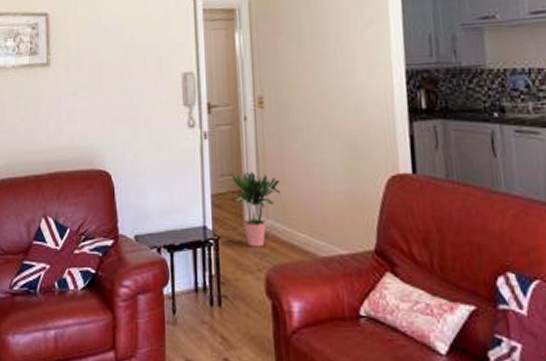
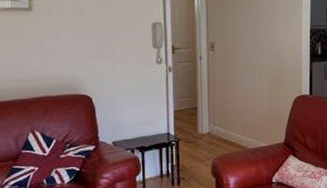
potted plant: present [231,171,281,247] -> none [189,94,225,145]

